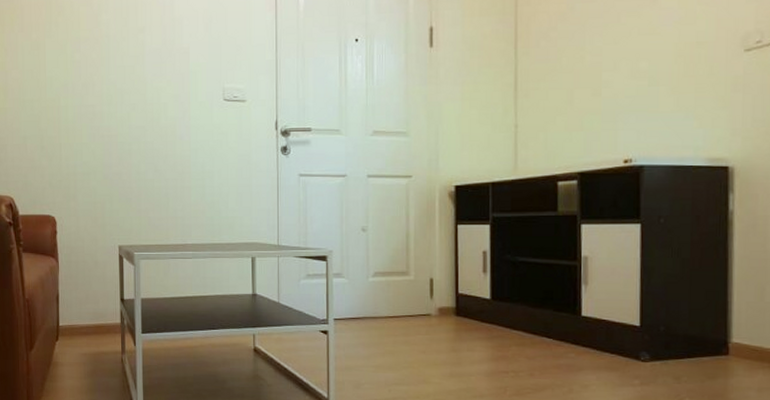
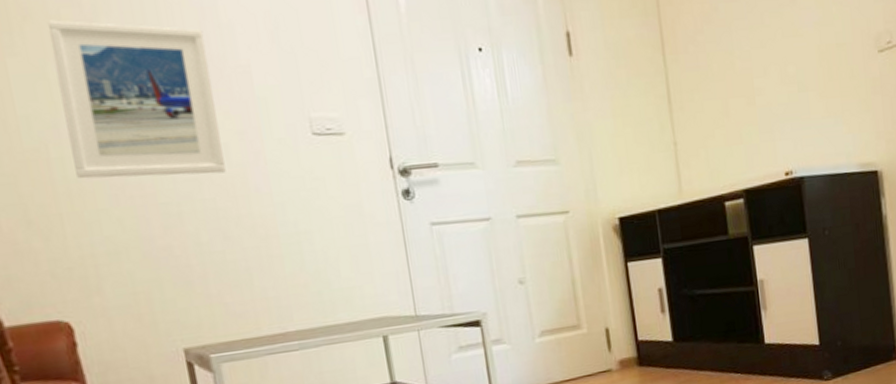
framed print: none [71,14,164,124] -> present [47,20,226,179]

